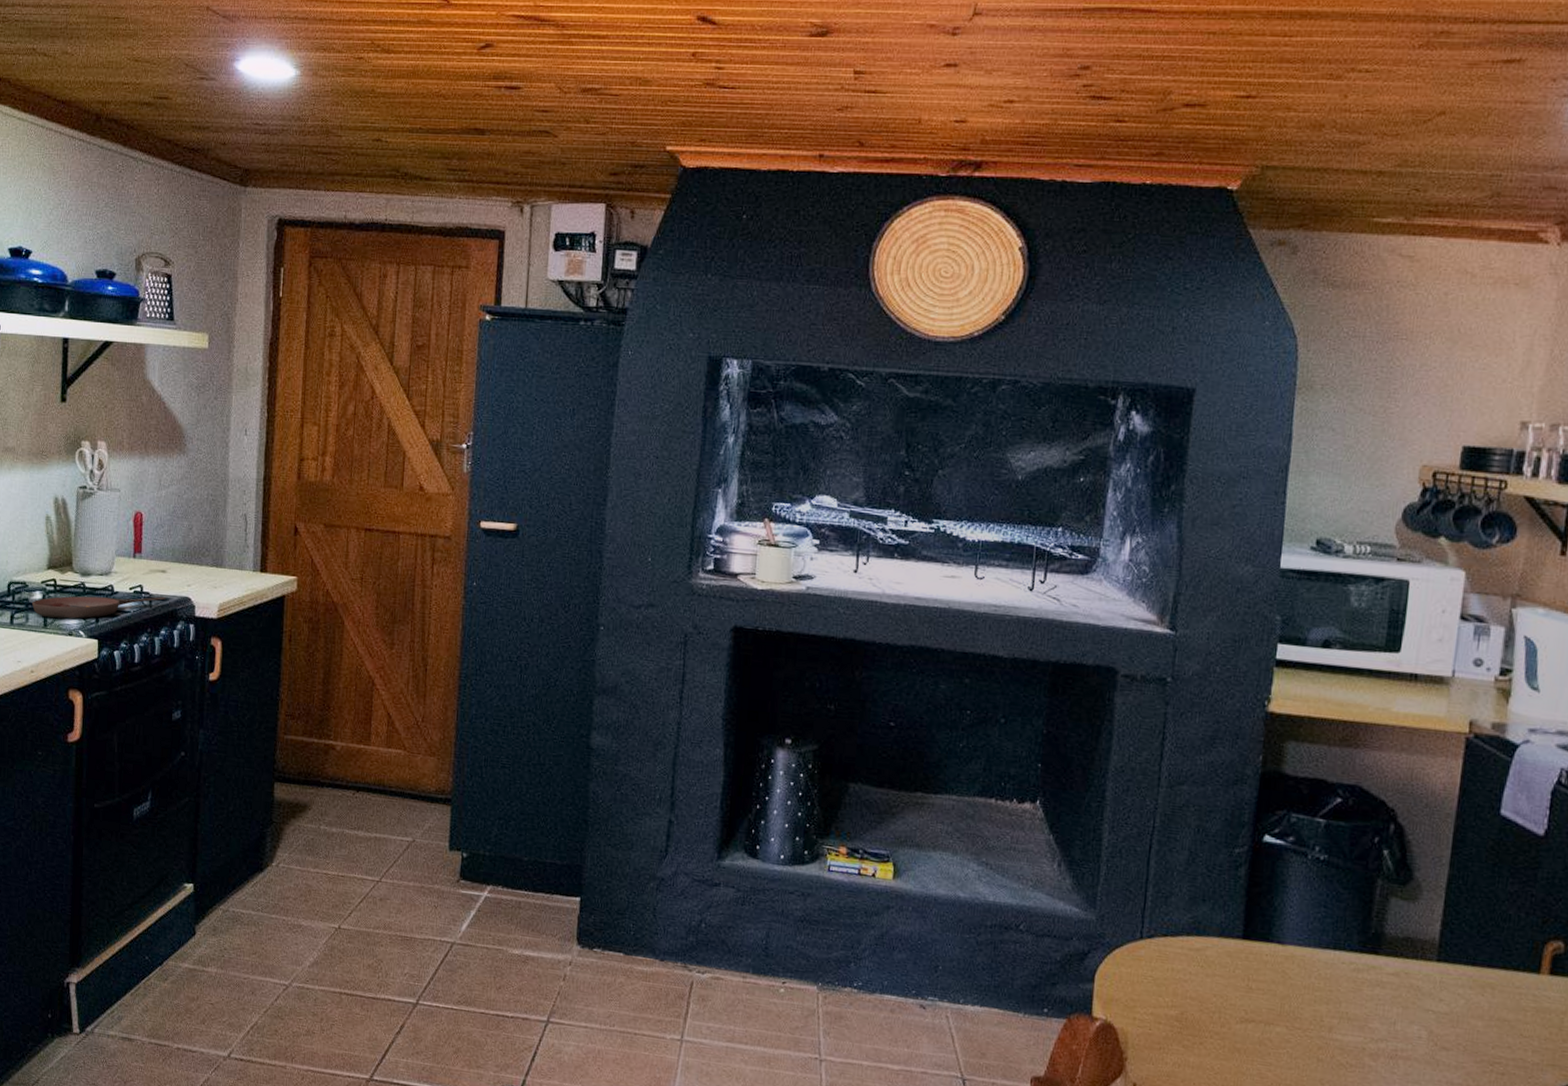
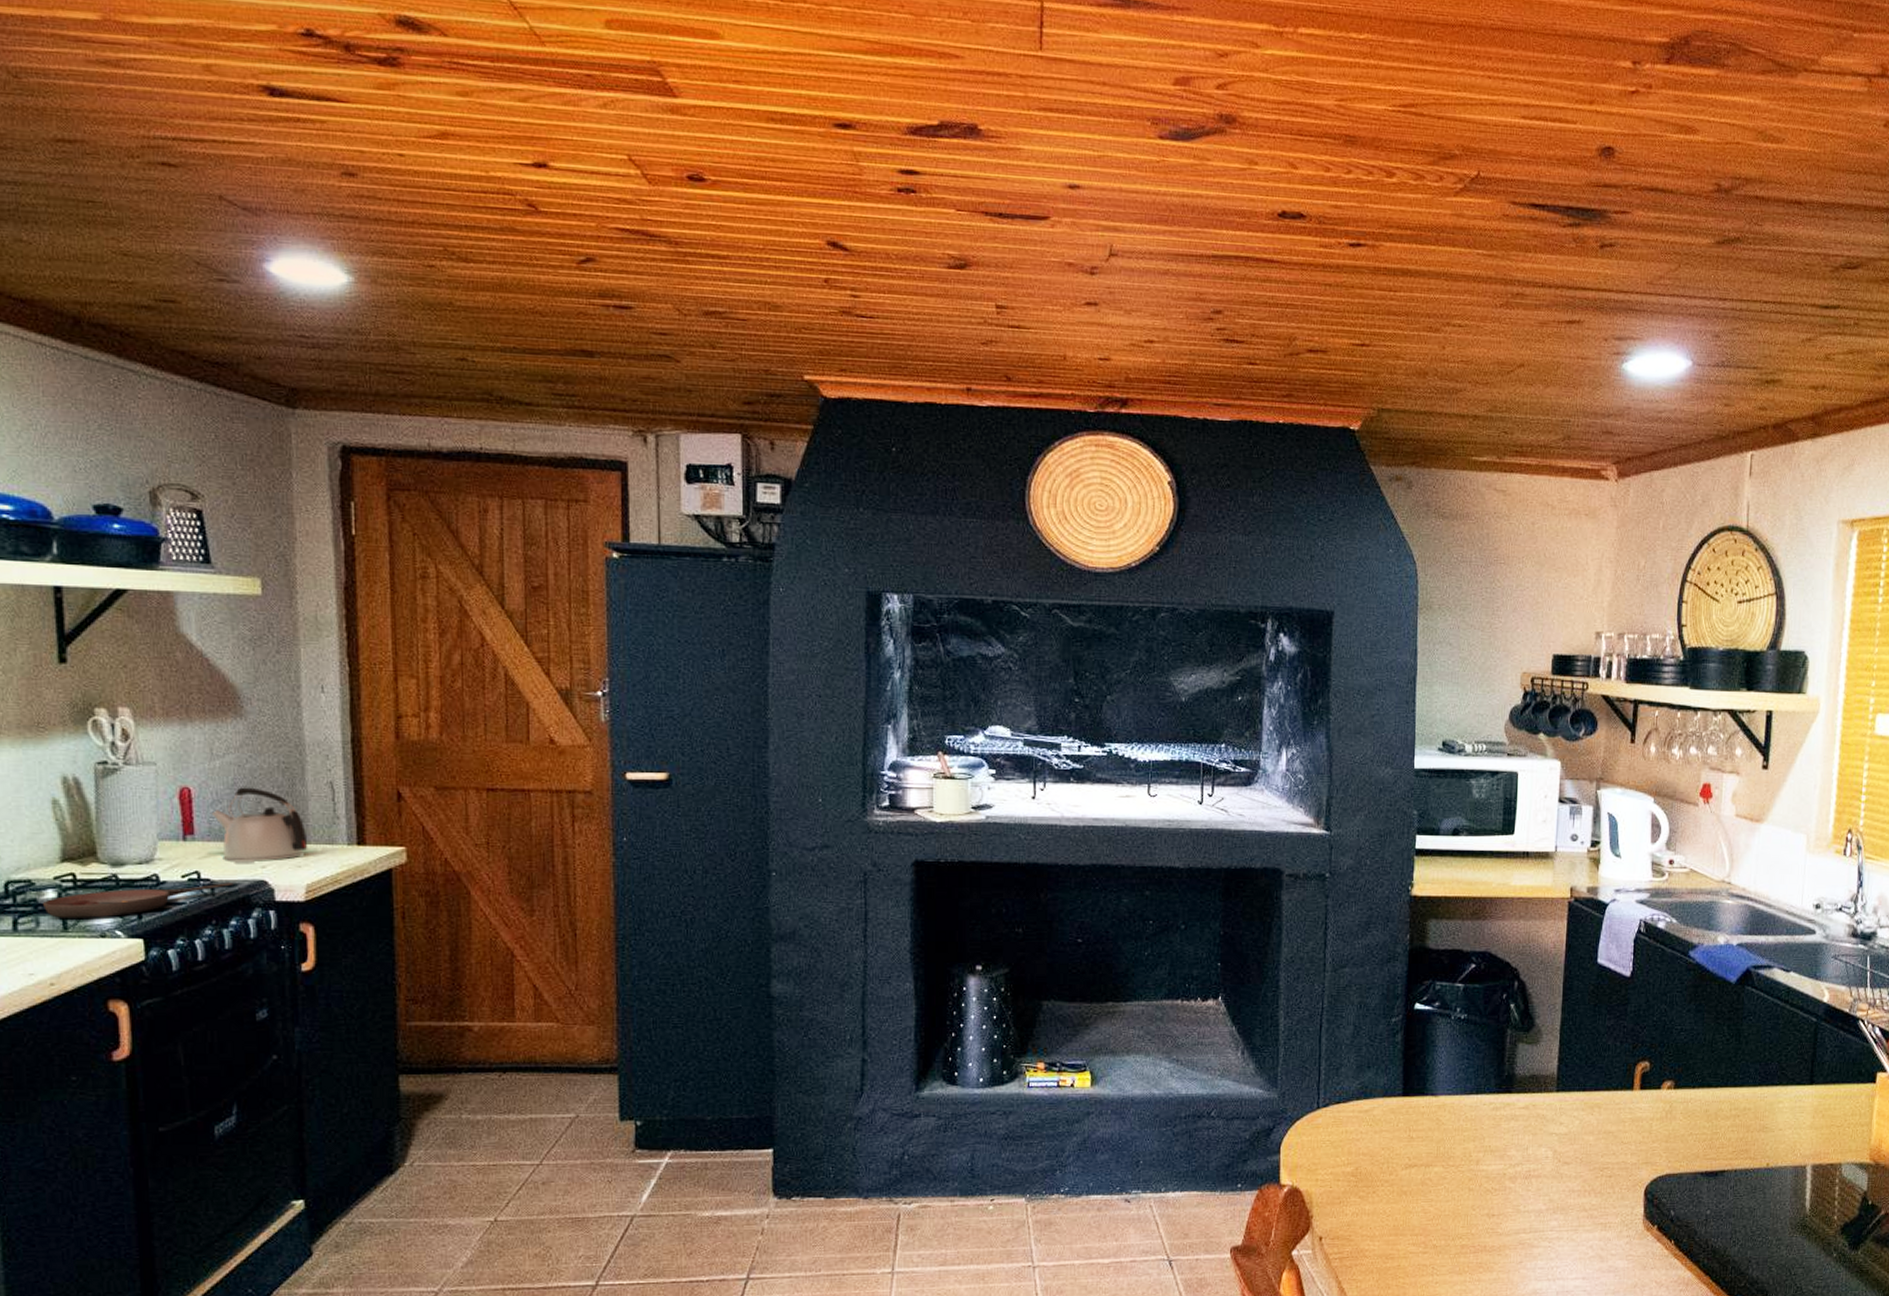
kettle: none [155,514,224,583] -> present [211,787,308,866]

